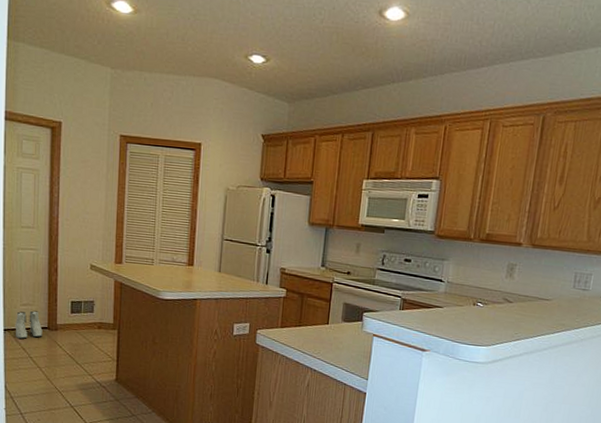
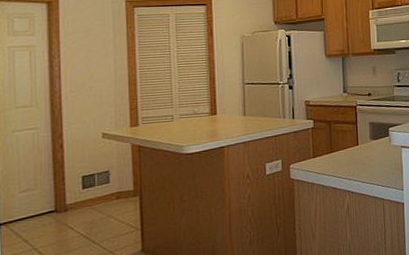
boots: present [15,310,43,339] -> none [13,195,49,231]

